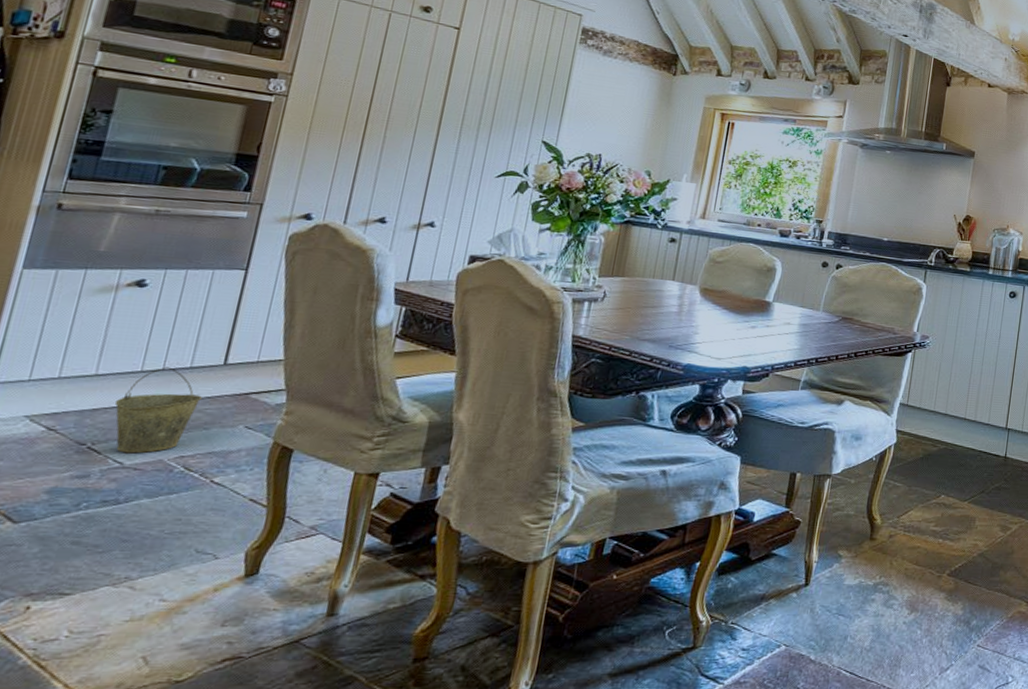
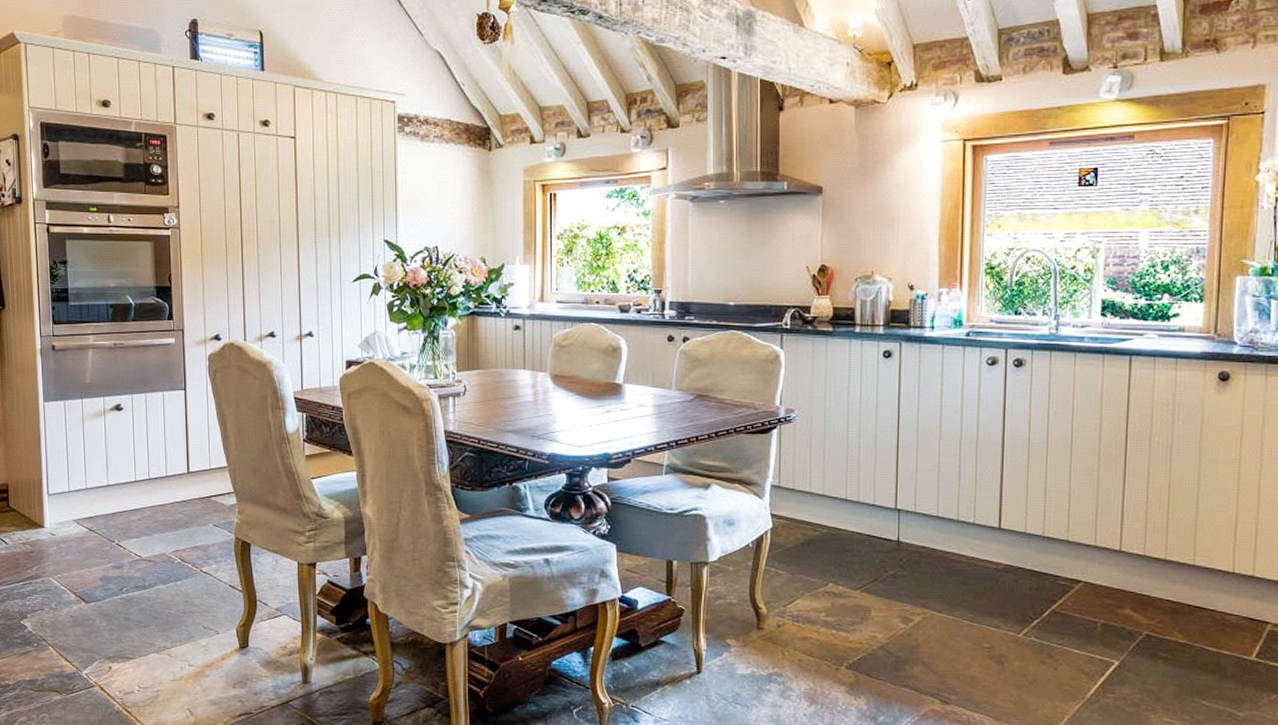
bucket: present [114,366,202,454] -> none [124,476,179,549]

